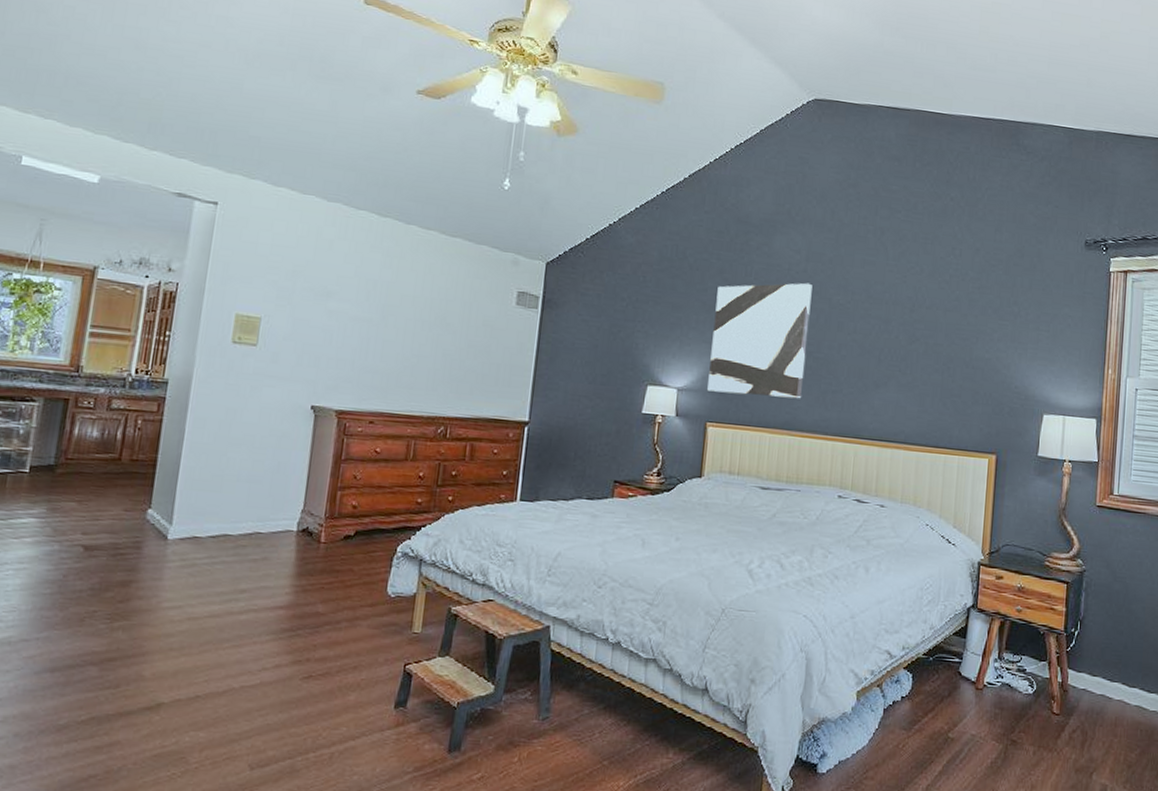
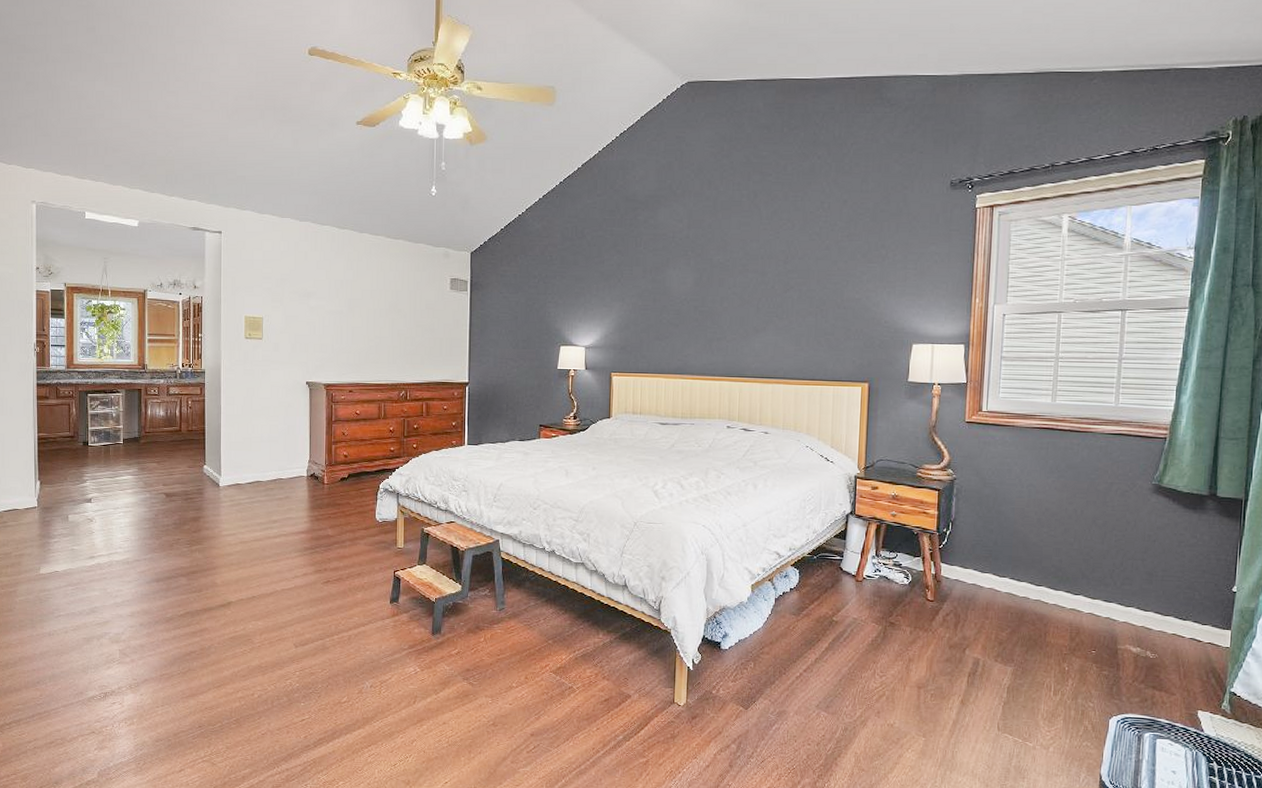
wall art: present [707,283,813,399] -> none [610,247,695,348]

